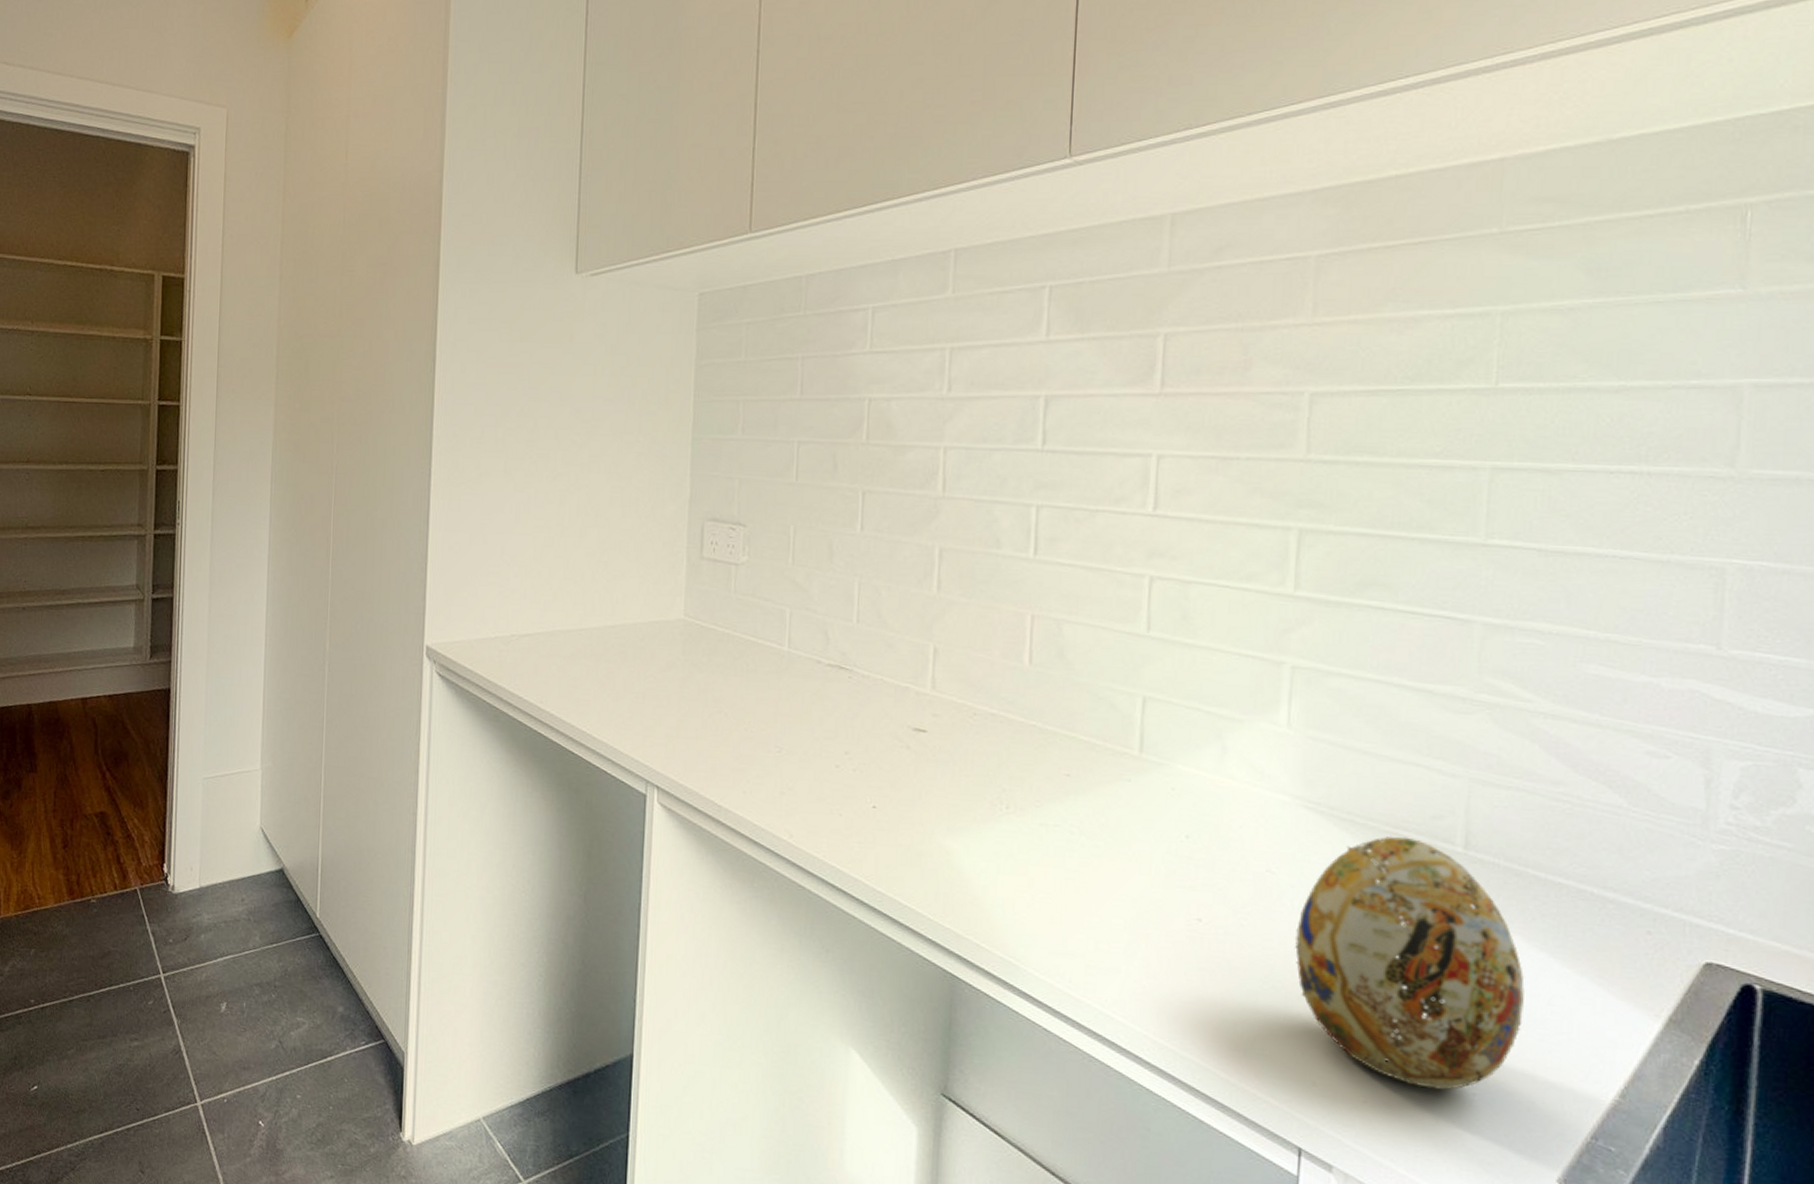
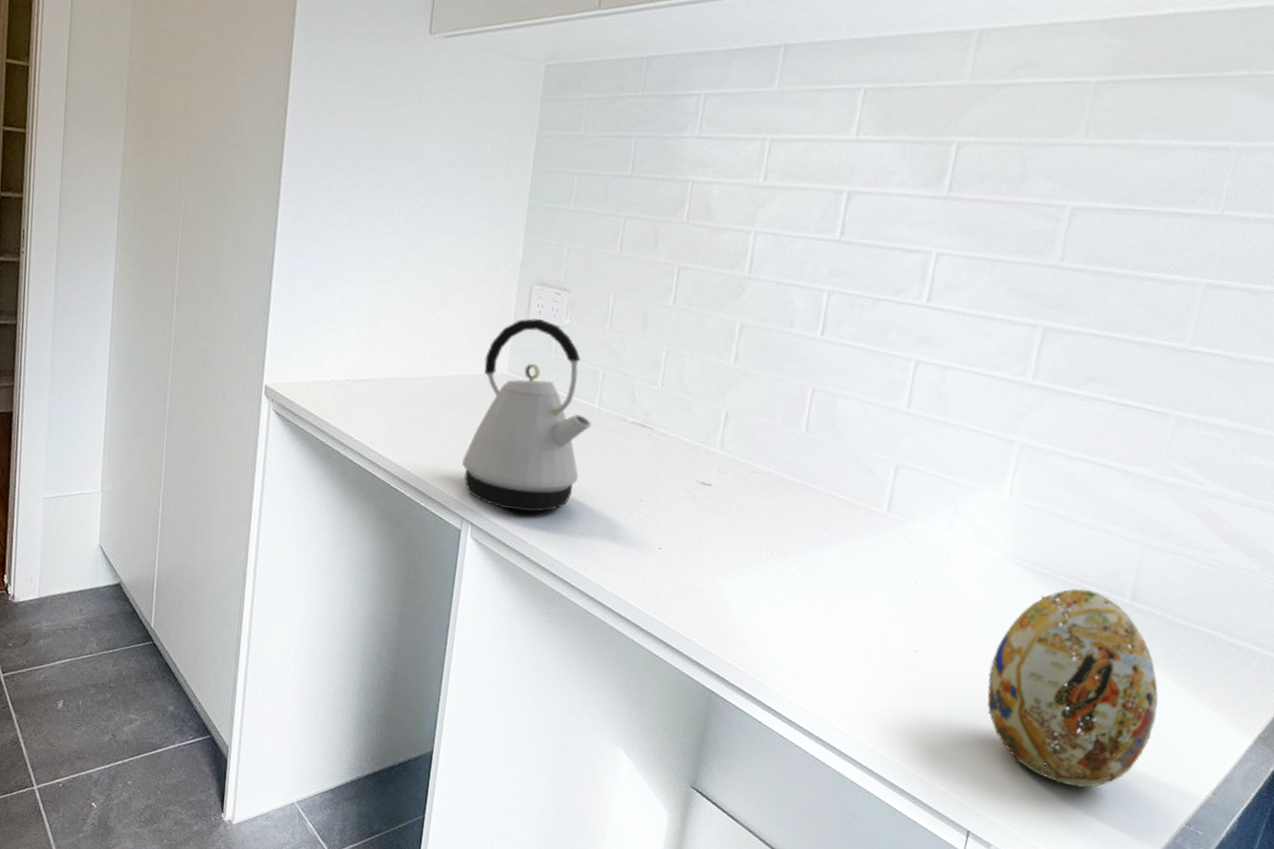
kettle: none [642,556,783,772] -> present [462,318,592,512]

